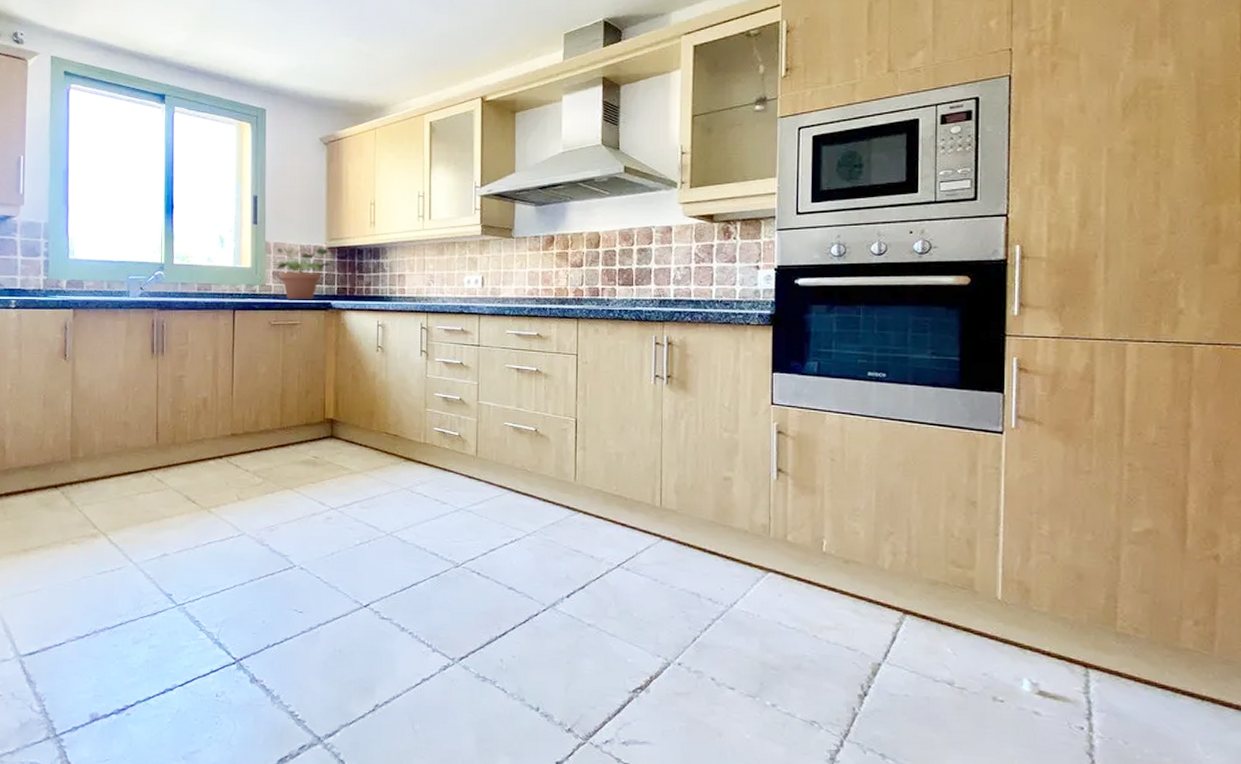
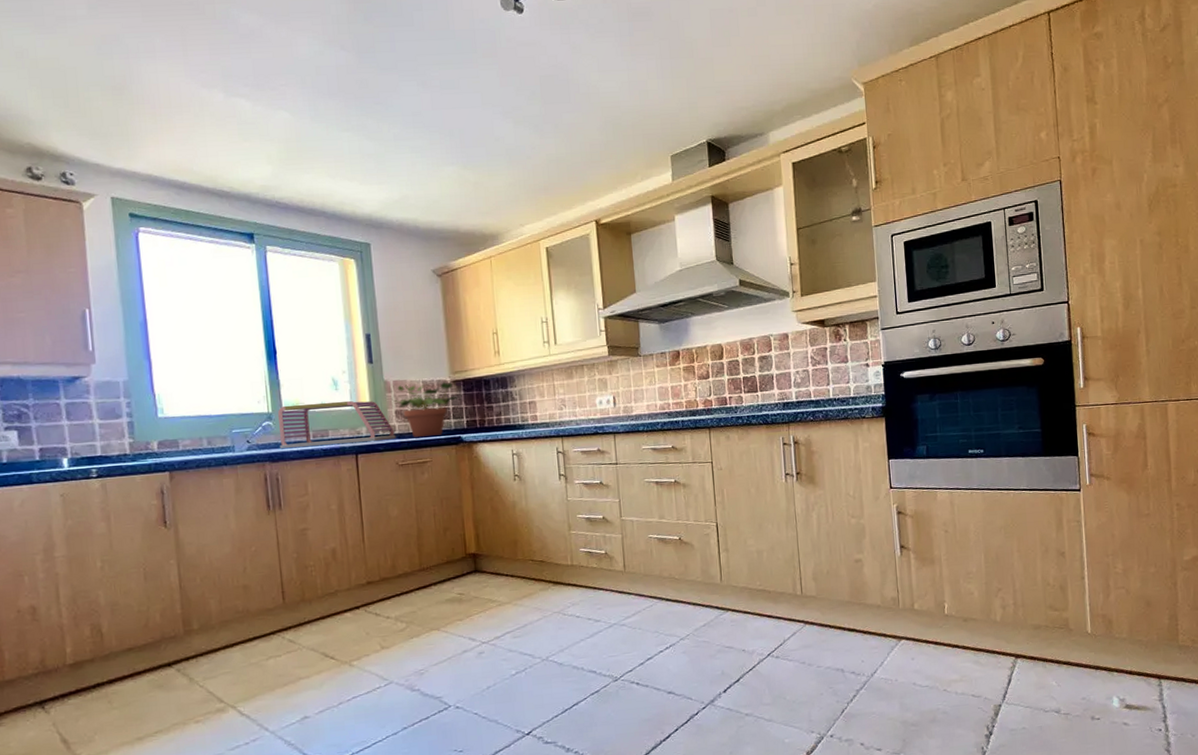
dish rack: none [168,257,271,300] -> present [277,400,396,449]

